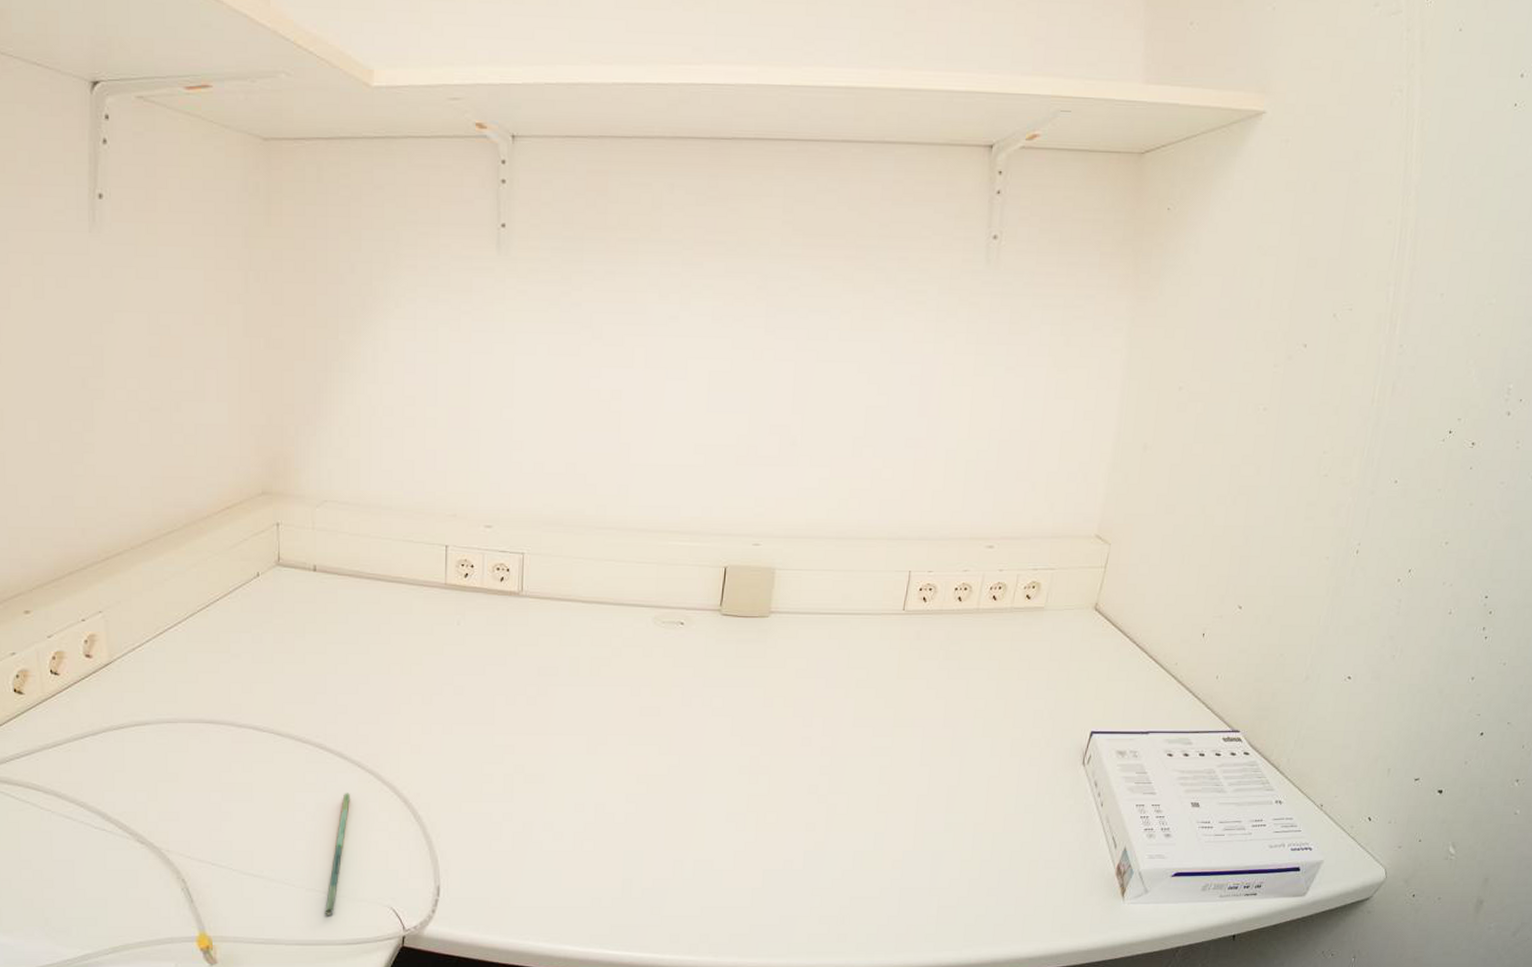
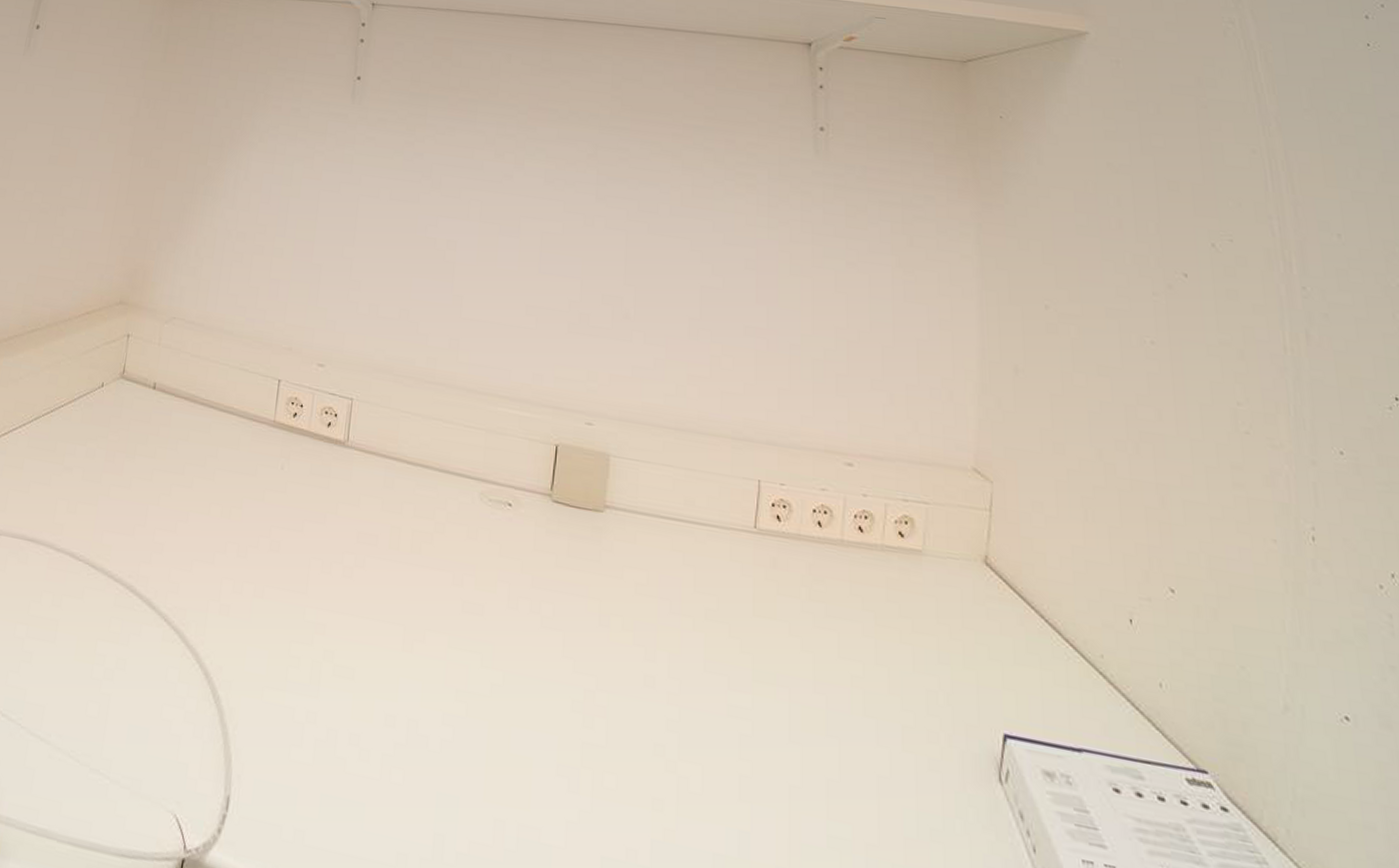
pen: present [325,793,351,917] -> none [104,651,152,812]

